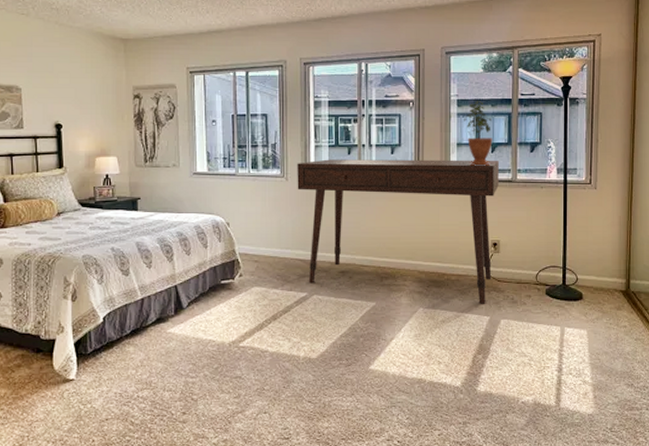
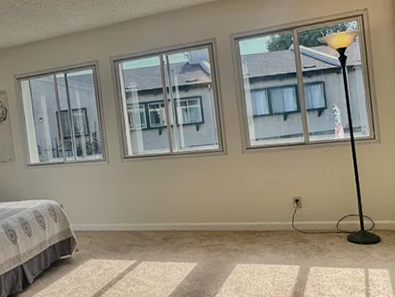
desk: present [297,159,499,304] -> none [116,127,298,255]
potted plant: present [464,98,493,166] -> none [256,75,285,134]

